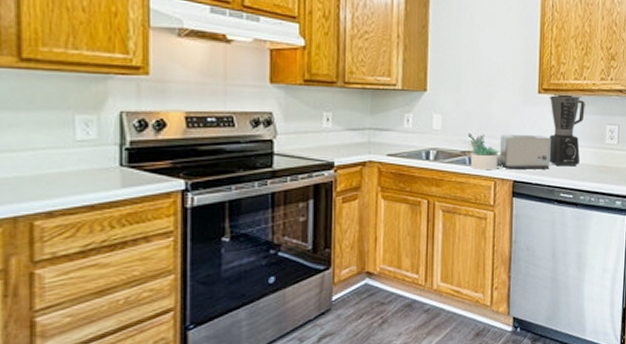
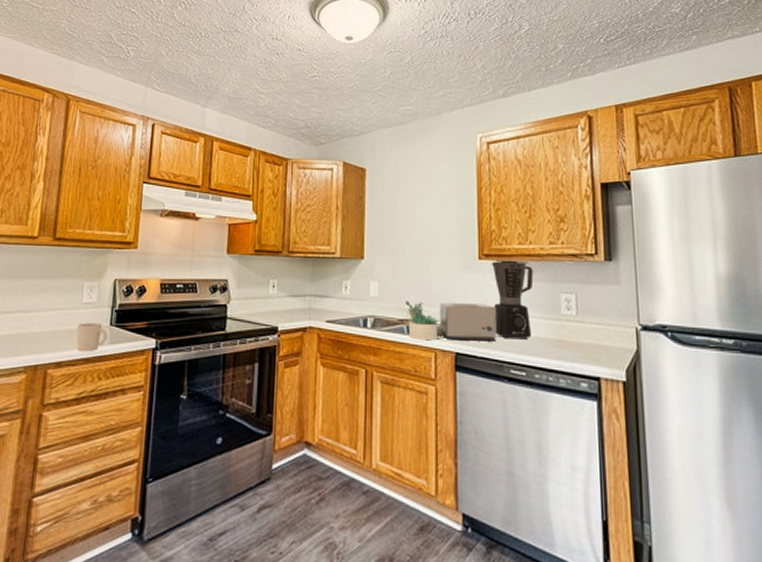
mug: none [72,164,117,198] -> present [76,322,107,352]

